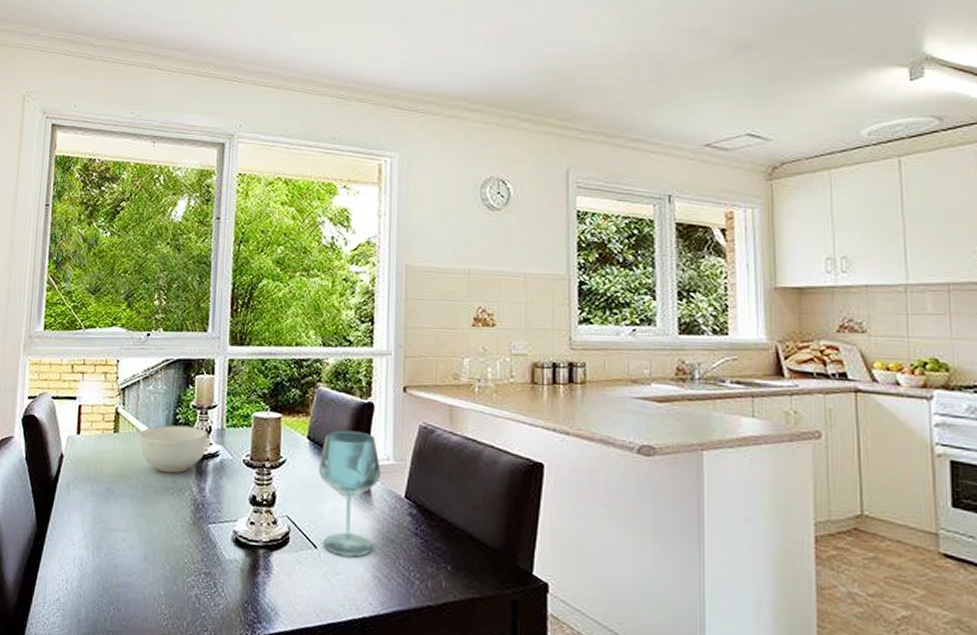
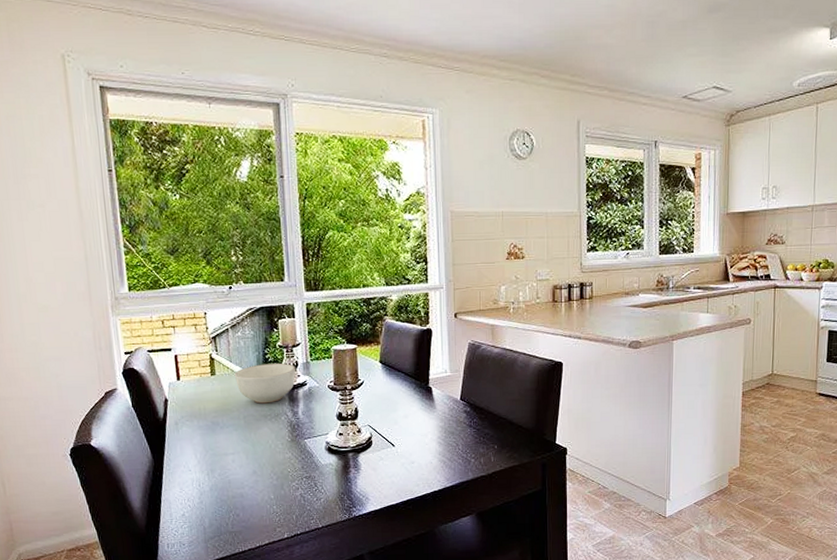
wine glass: present [318,430,381,557] -> none [390,352,441,449]

